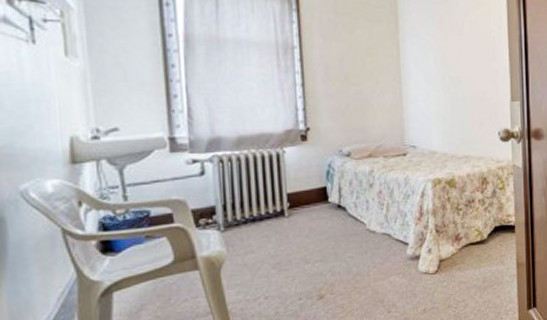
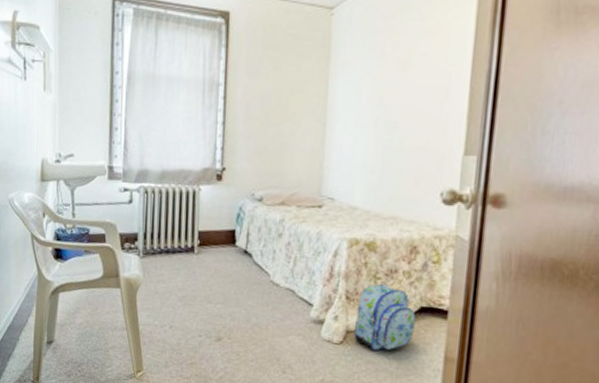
backpack: none [445,214,493,272] -> present [353,284,416,351]

